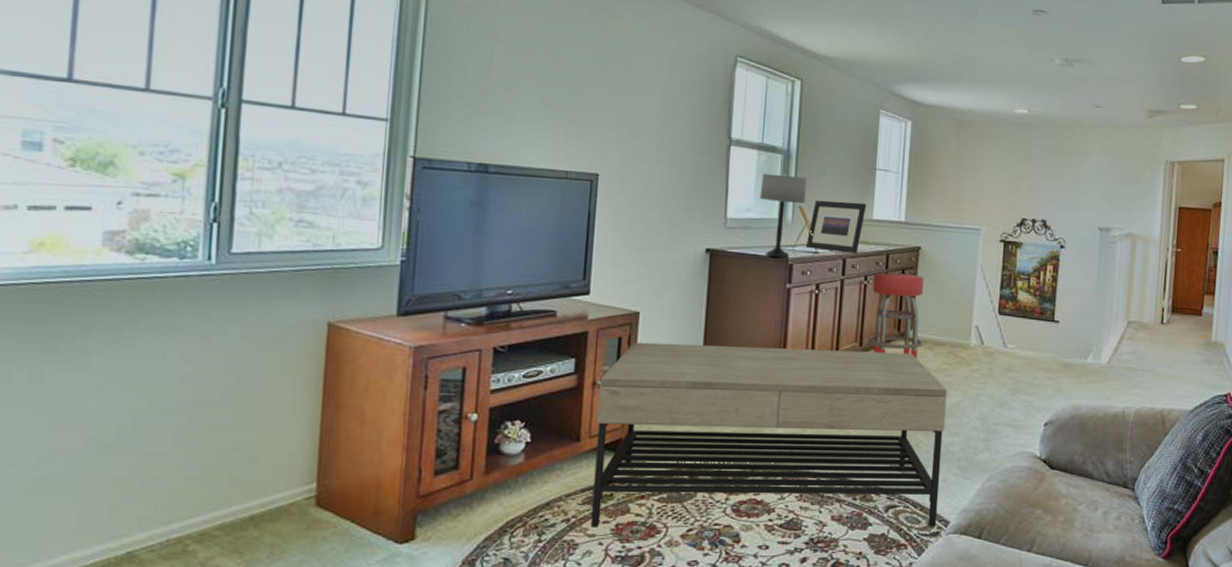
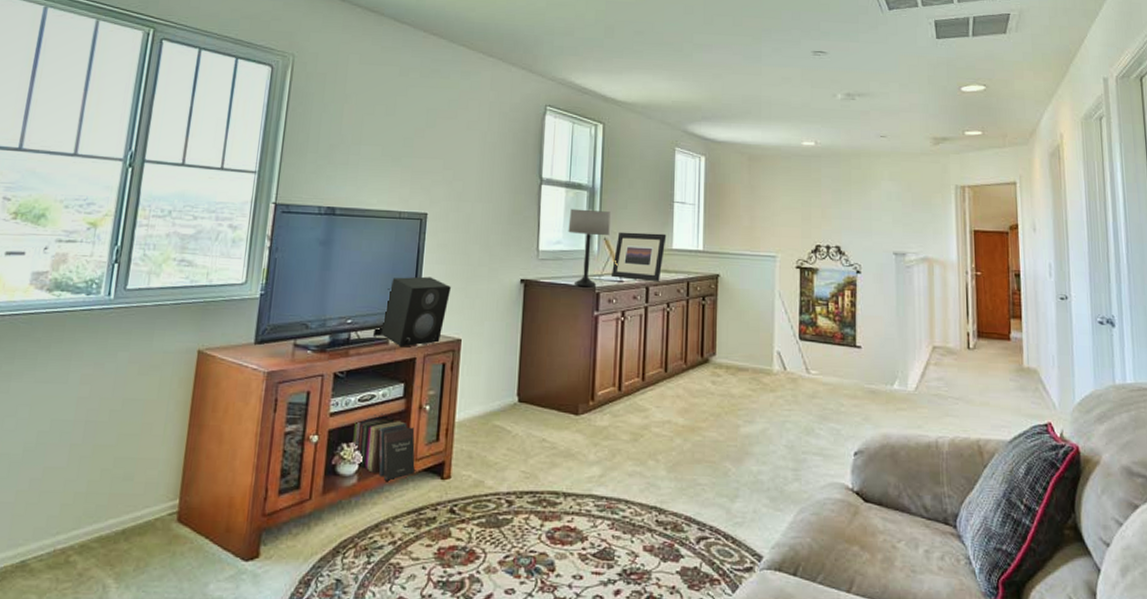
books: none [518,390,589,459] -> present [352,413,415,481]
speaker: none [537,244,627,320] -> present [372,276,451,347]
coffee table: present [591,342,947,527] -> none [415,368,752,562]
stool: present [867,272,924,359] -> none [672,299,727,385]

